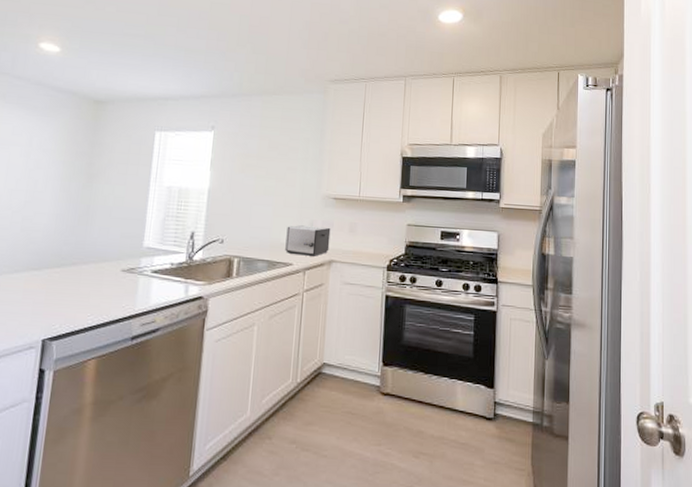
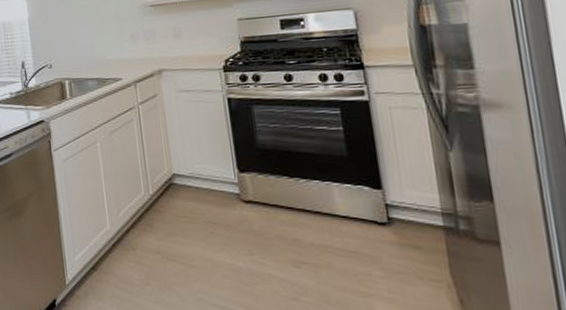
toaster: present [285,225,331,256] -> none [109,36,157,69]

